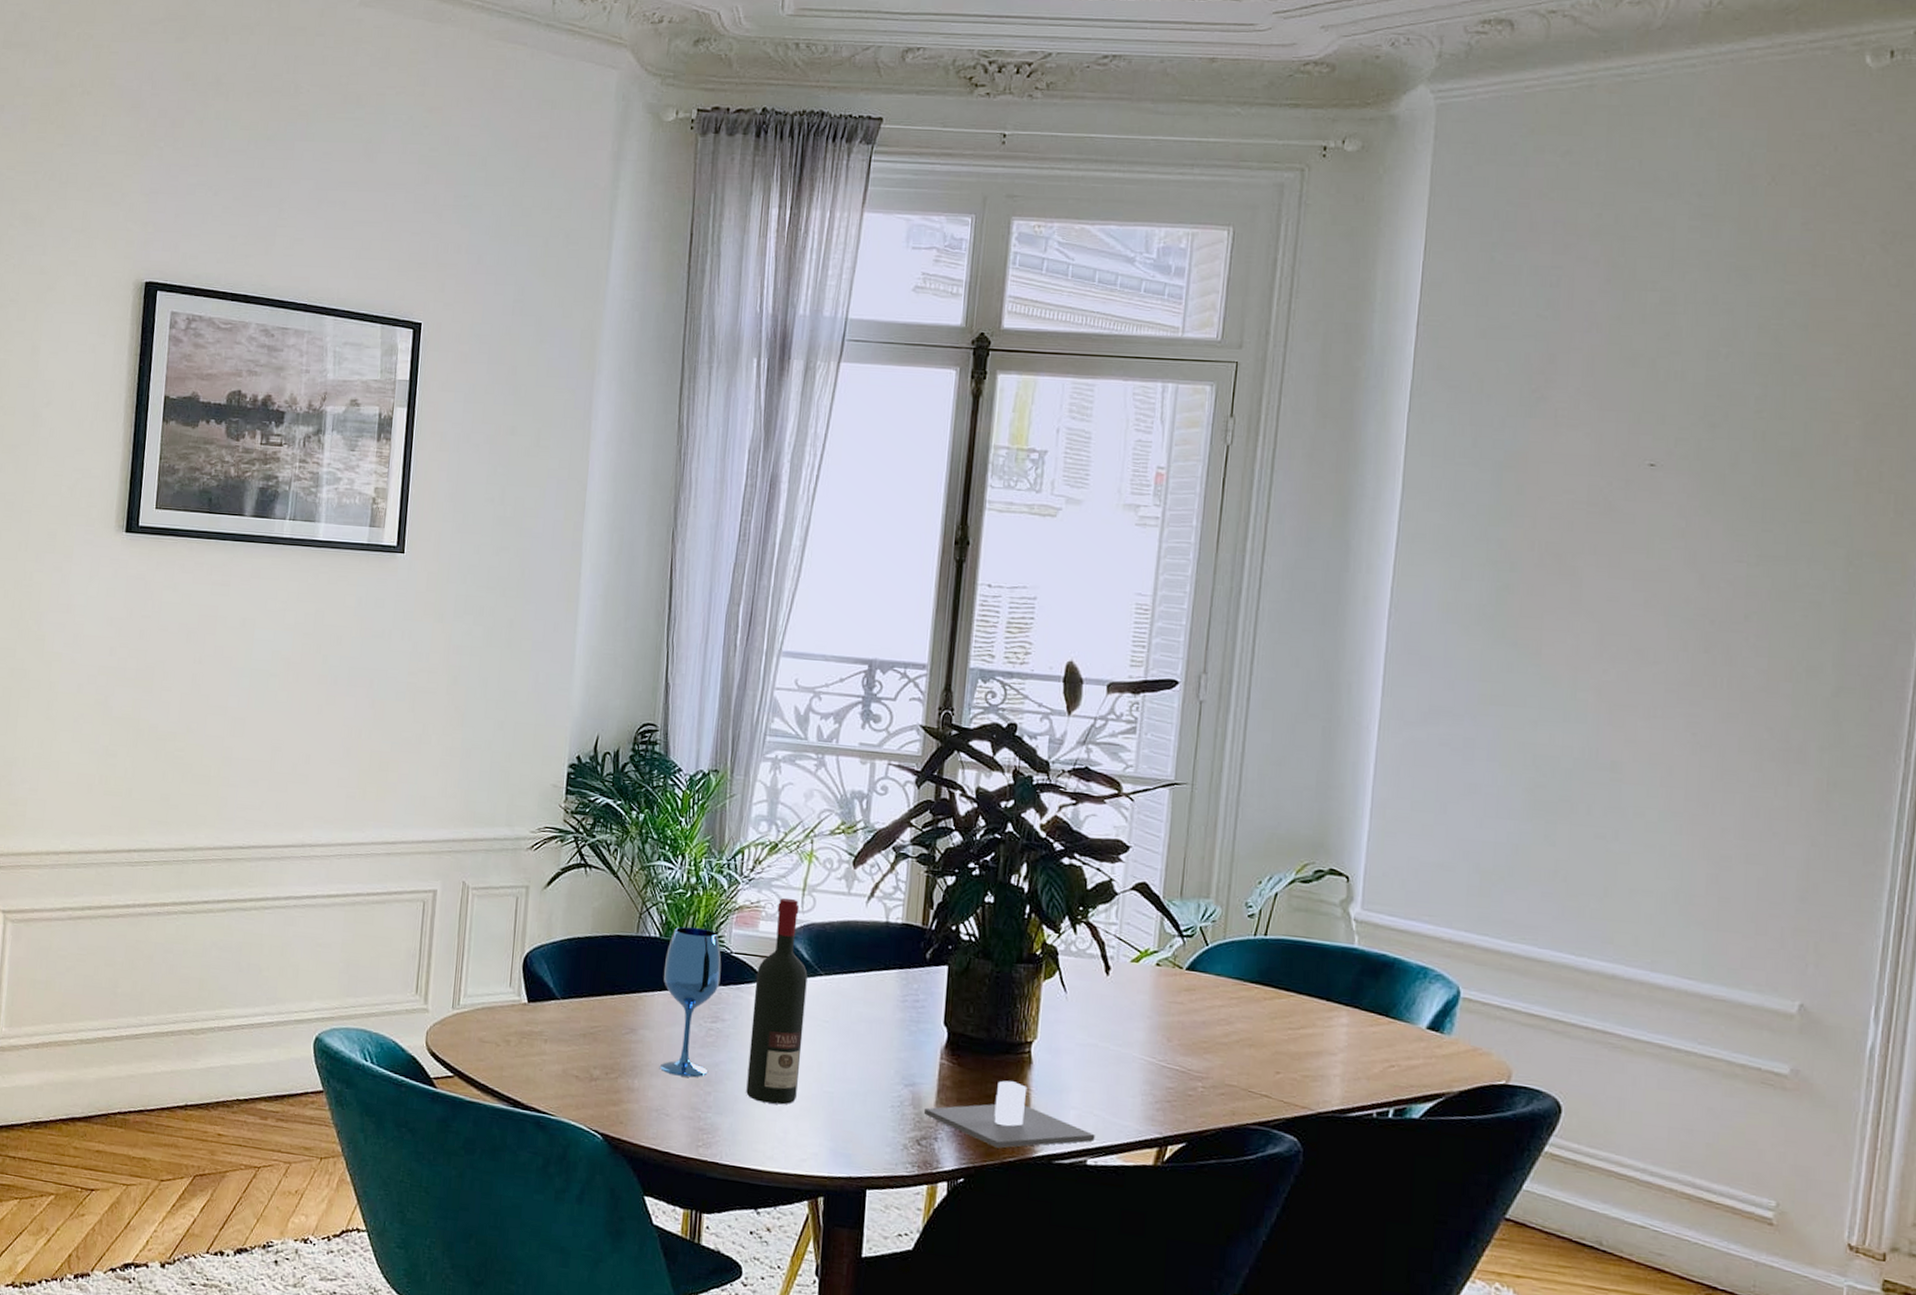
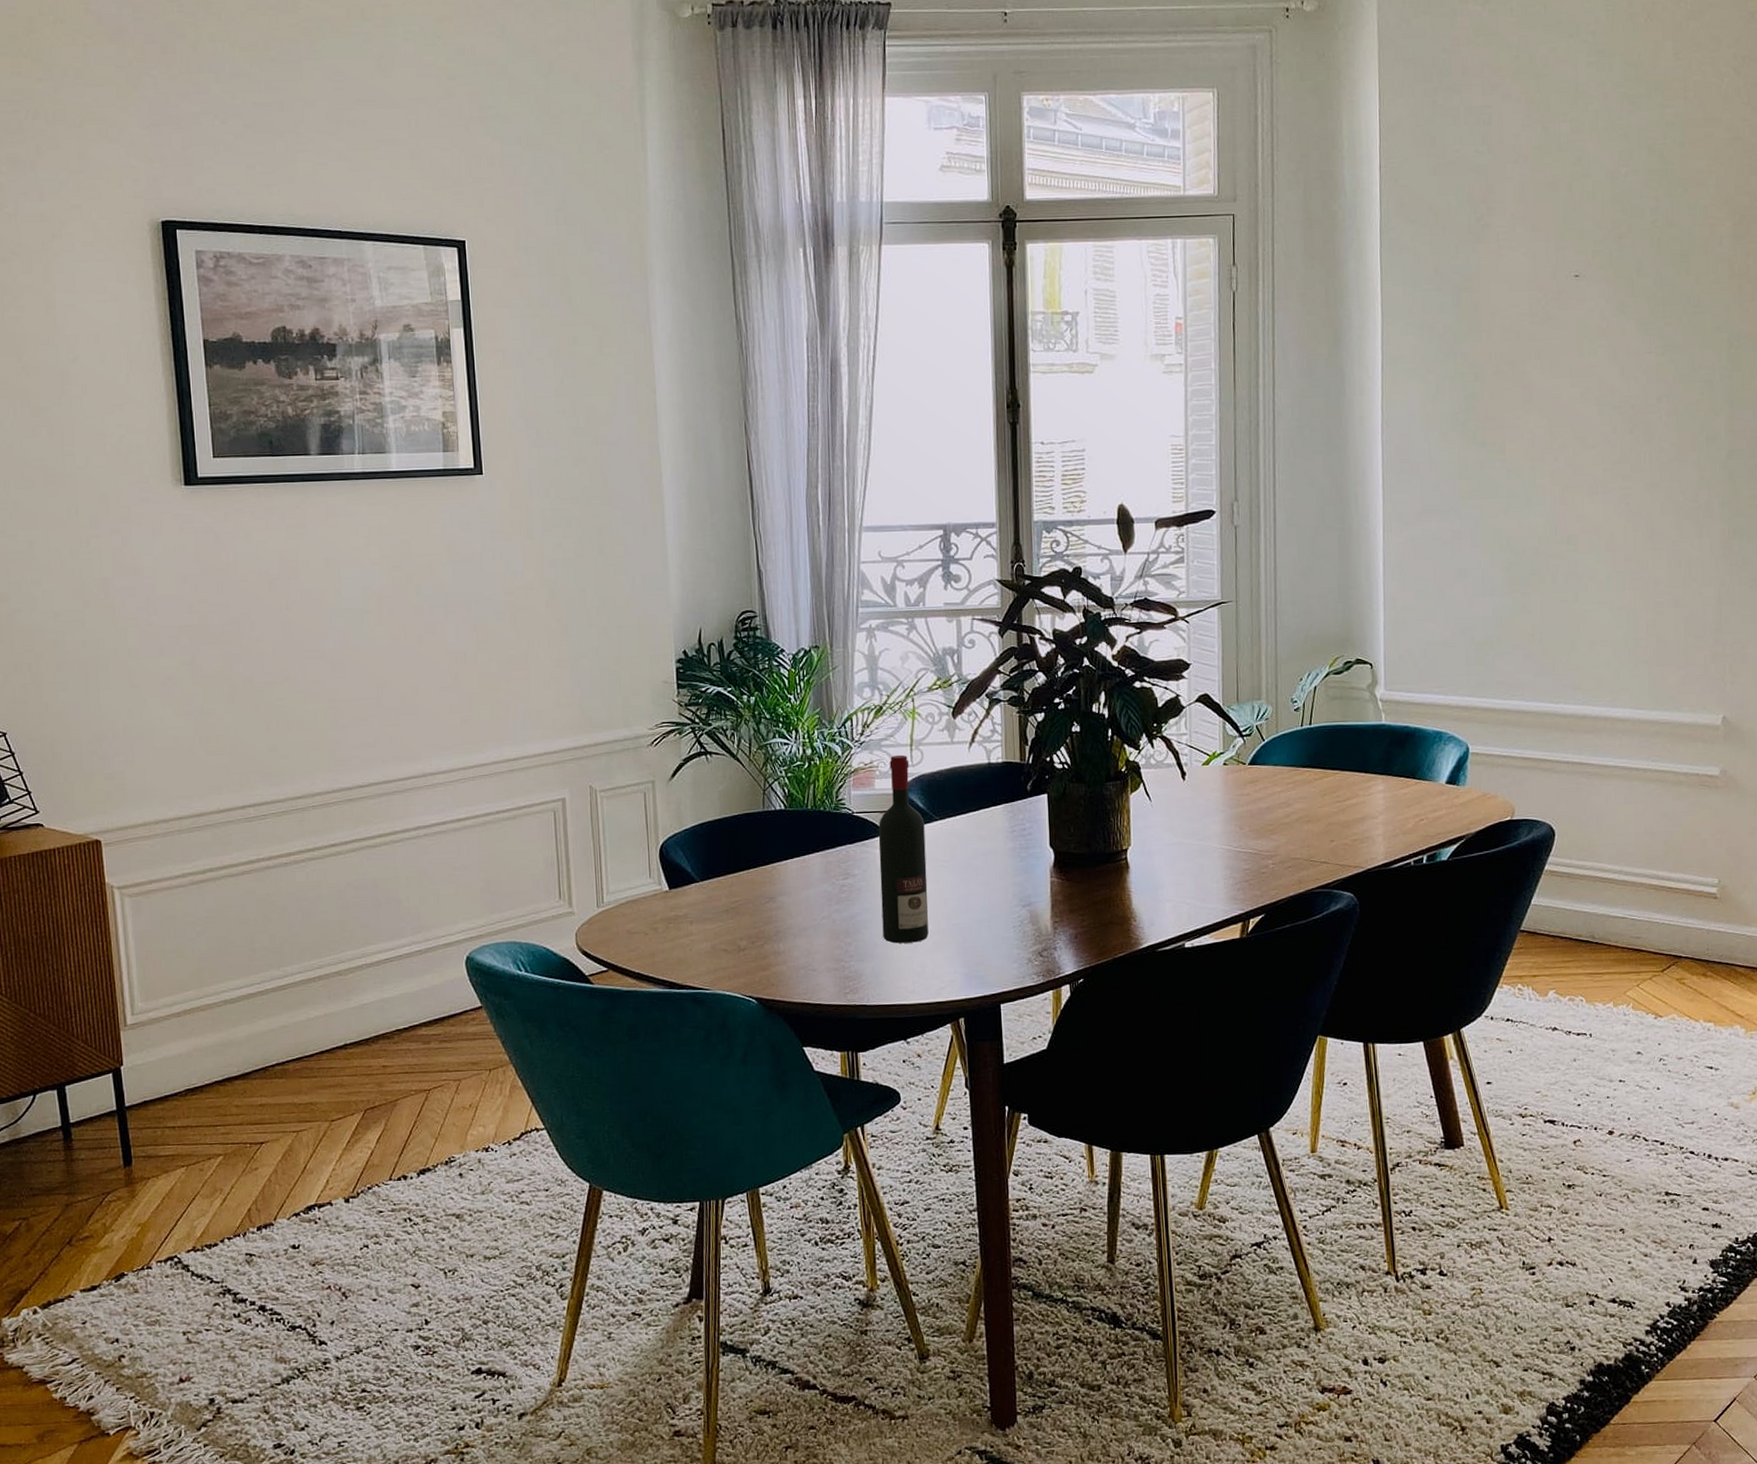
wineglass: present [659,926,722,1078] -> none [793,794,846,933]
candle: present [923,1080,1095,1148] -> none [1041,886,1189,947]

